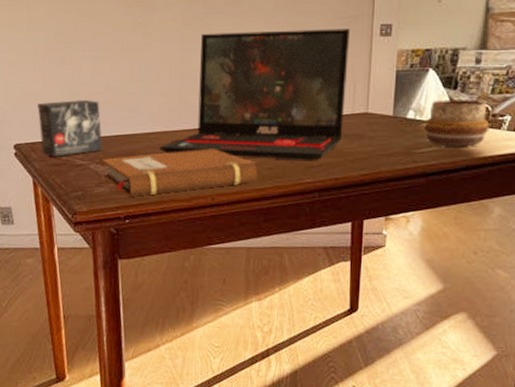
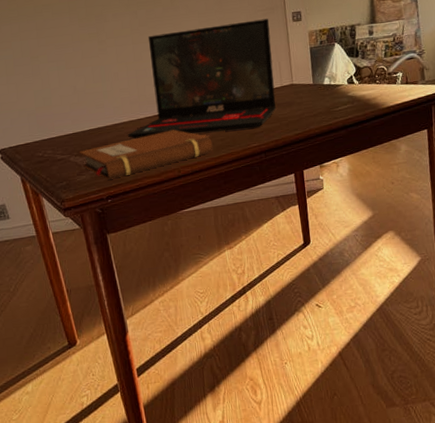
small box: present [37,99,103,157] -> none [15,103,79,156]
decorative bowl: present [423,100,490,147] -> none [337,63,388,103]

